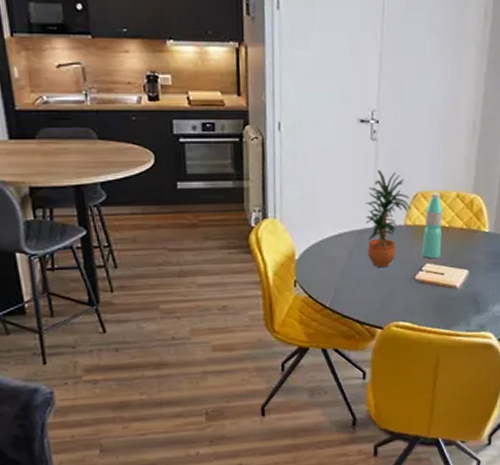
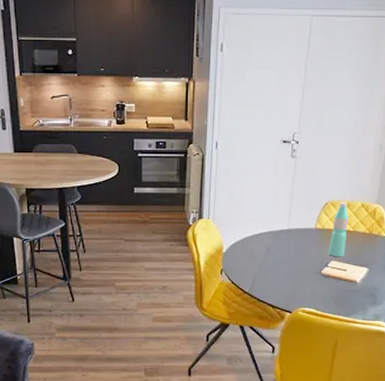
potted plant: present [365,170,411,267] -> none [282,182,322,262]

